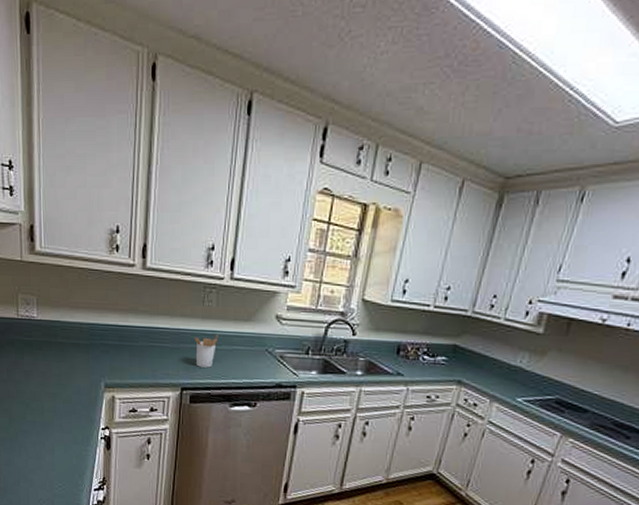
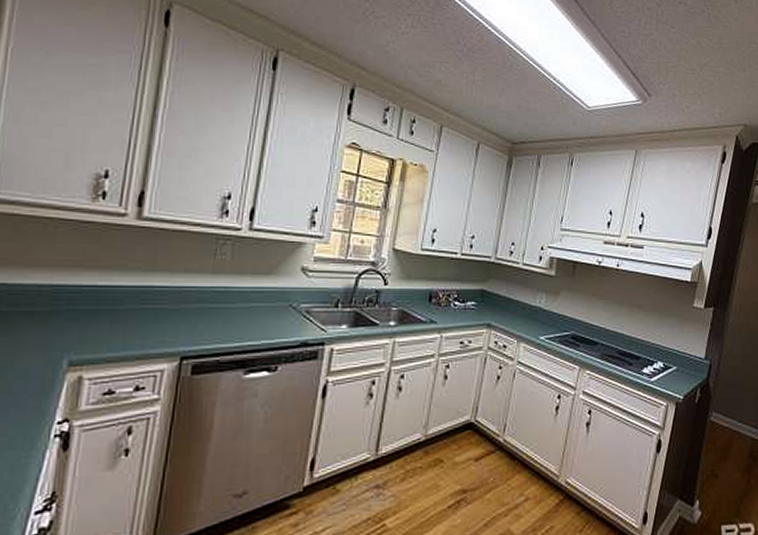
utensil holder: present [194,335,218,368] -> none [201,292,232,330]

